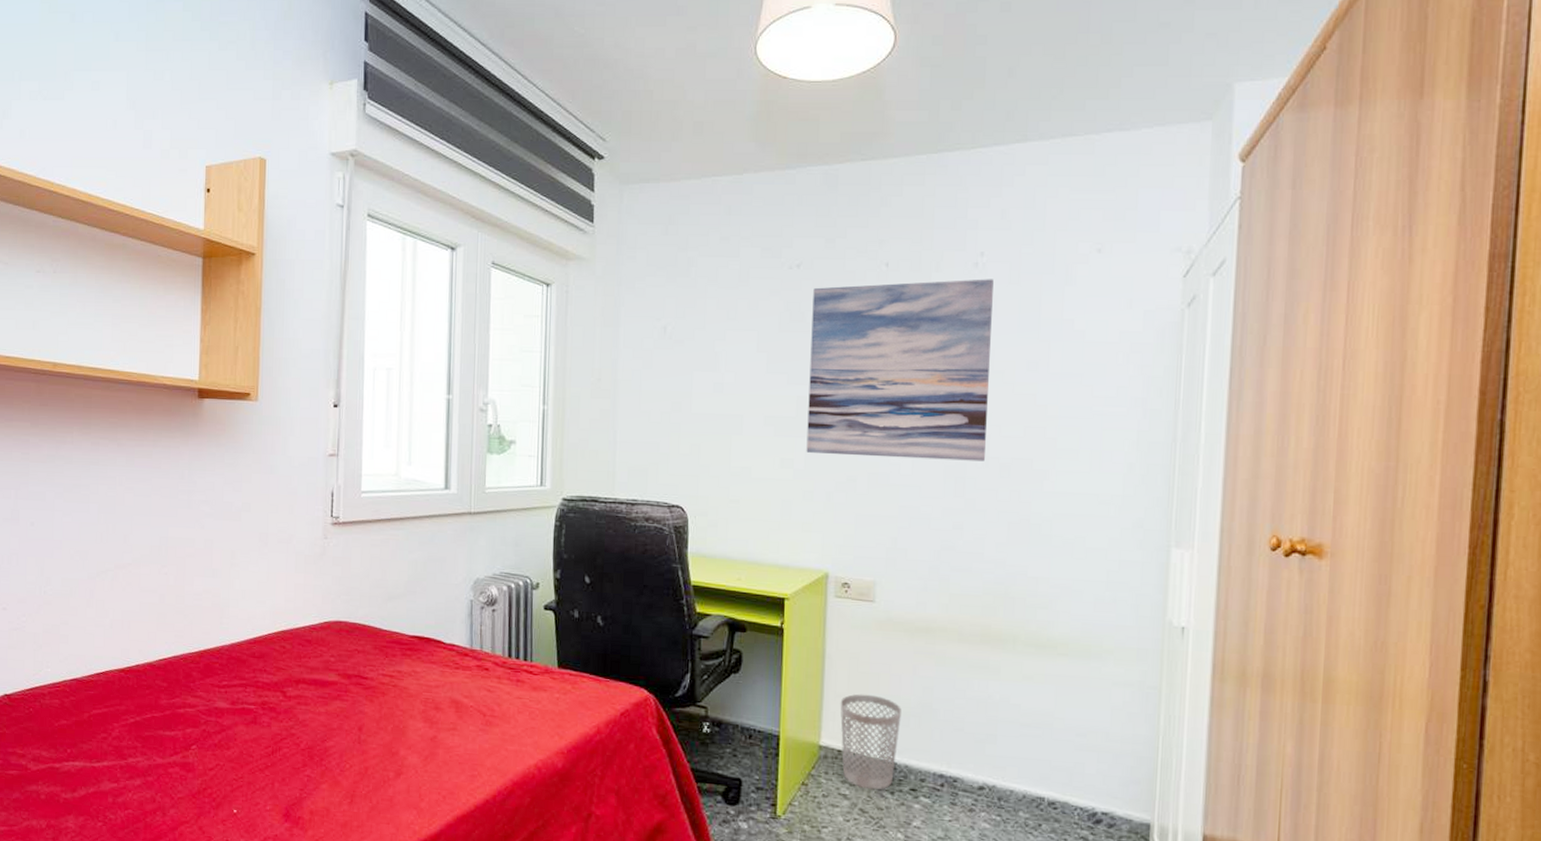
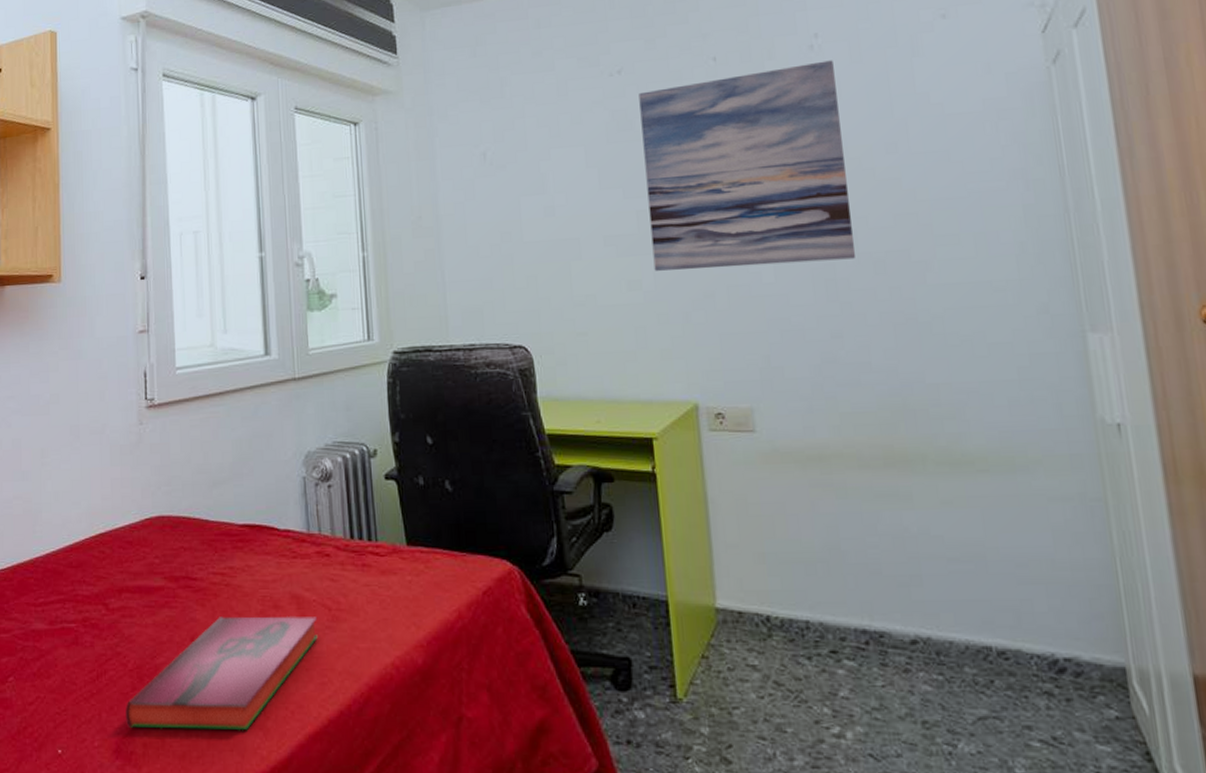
hardback book: none [296,712,473,808] -> present [126,616,319,730]
wastebasket: present [840,693,901,790] -> none [732,541,808,657]

